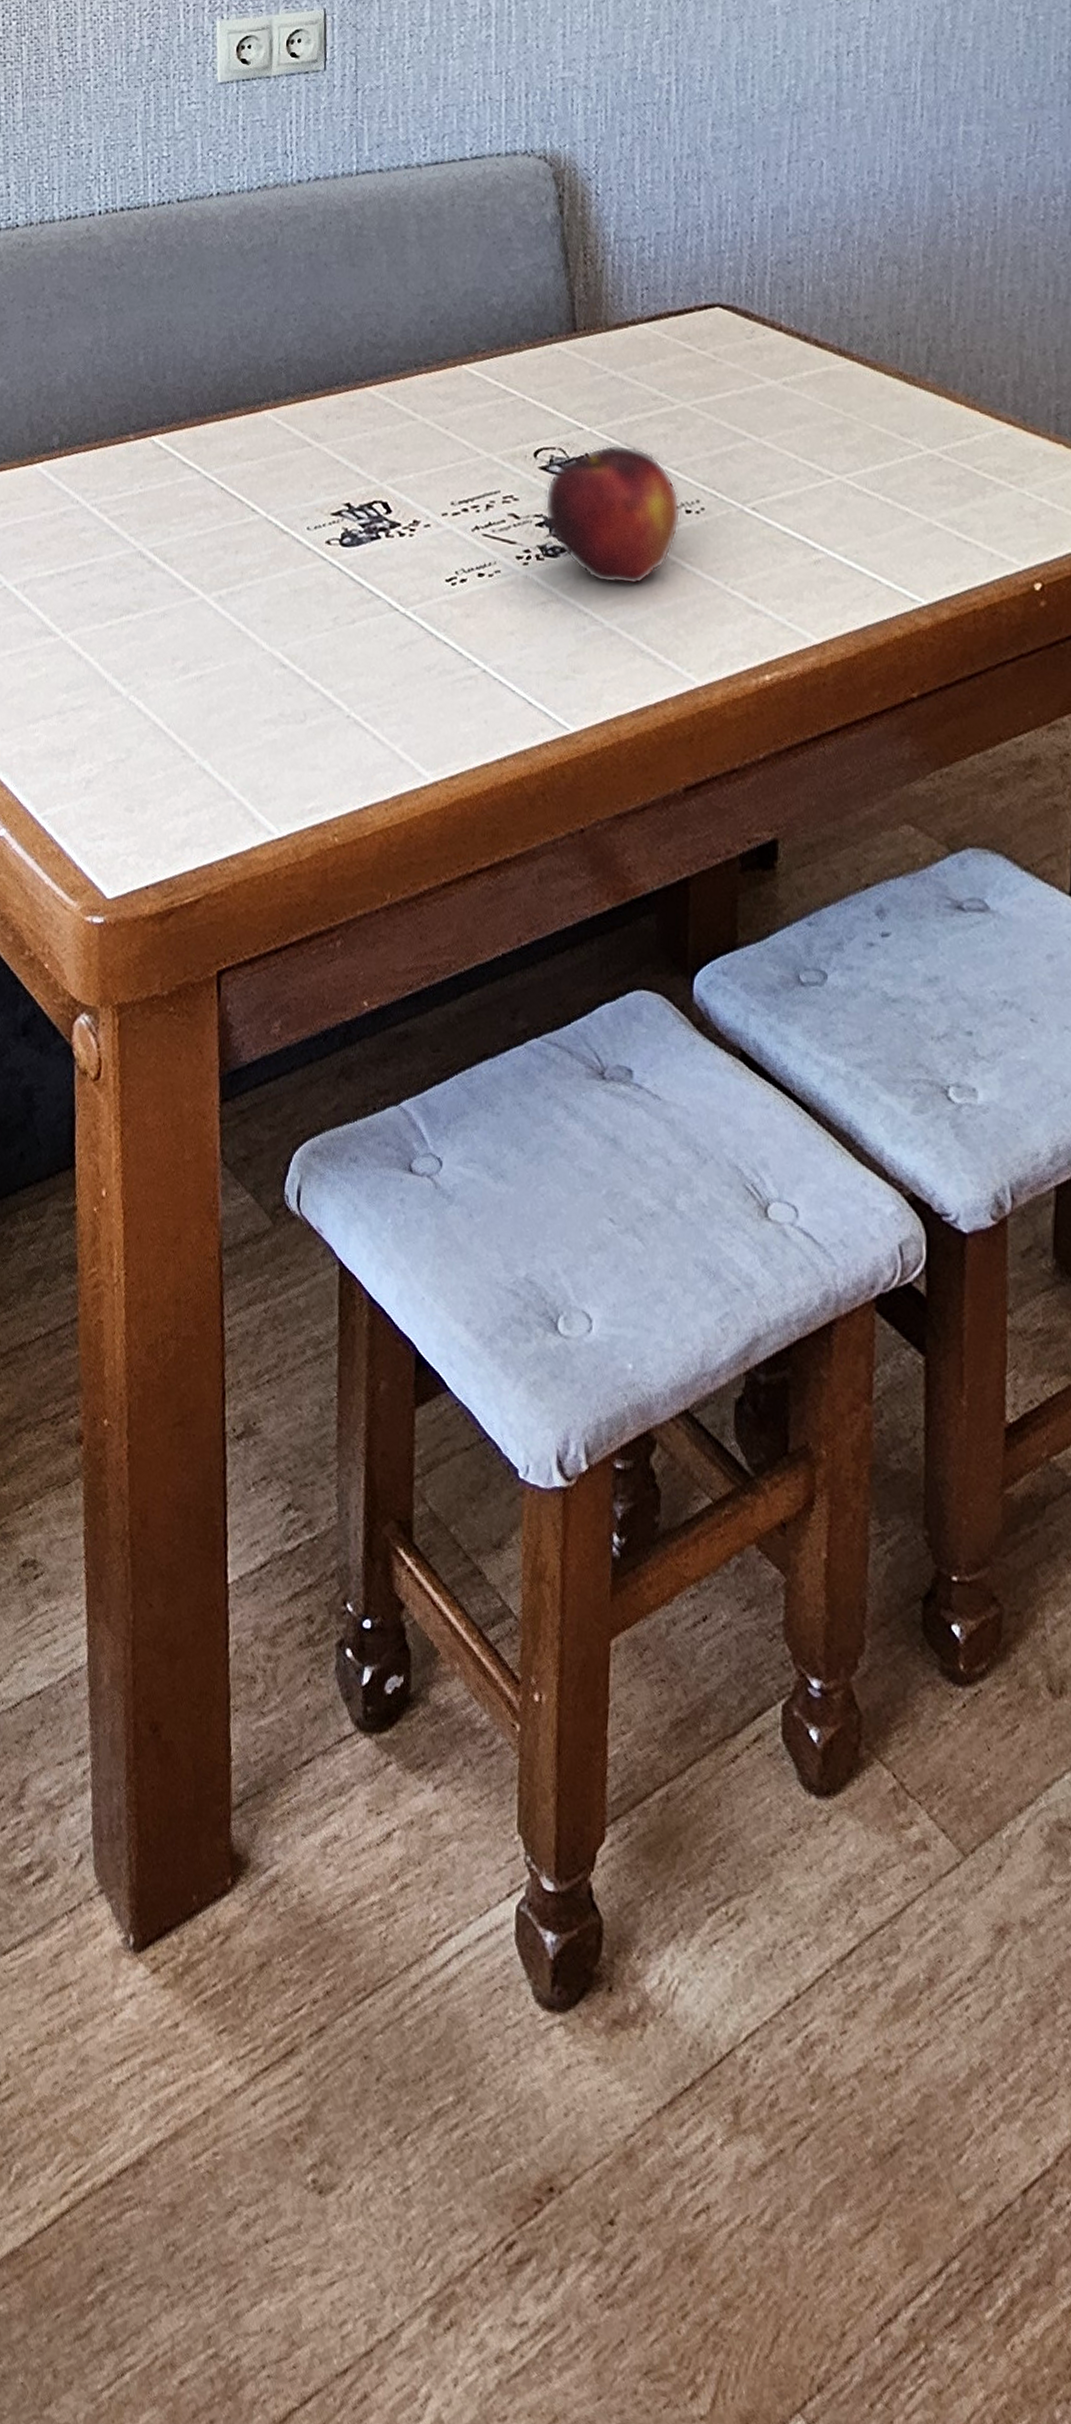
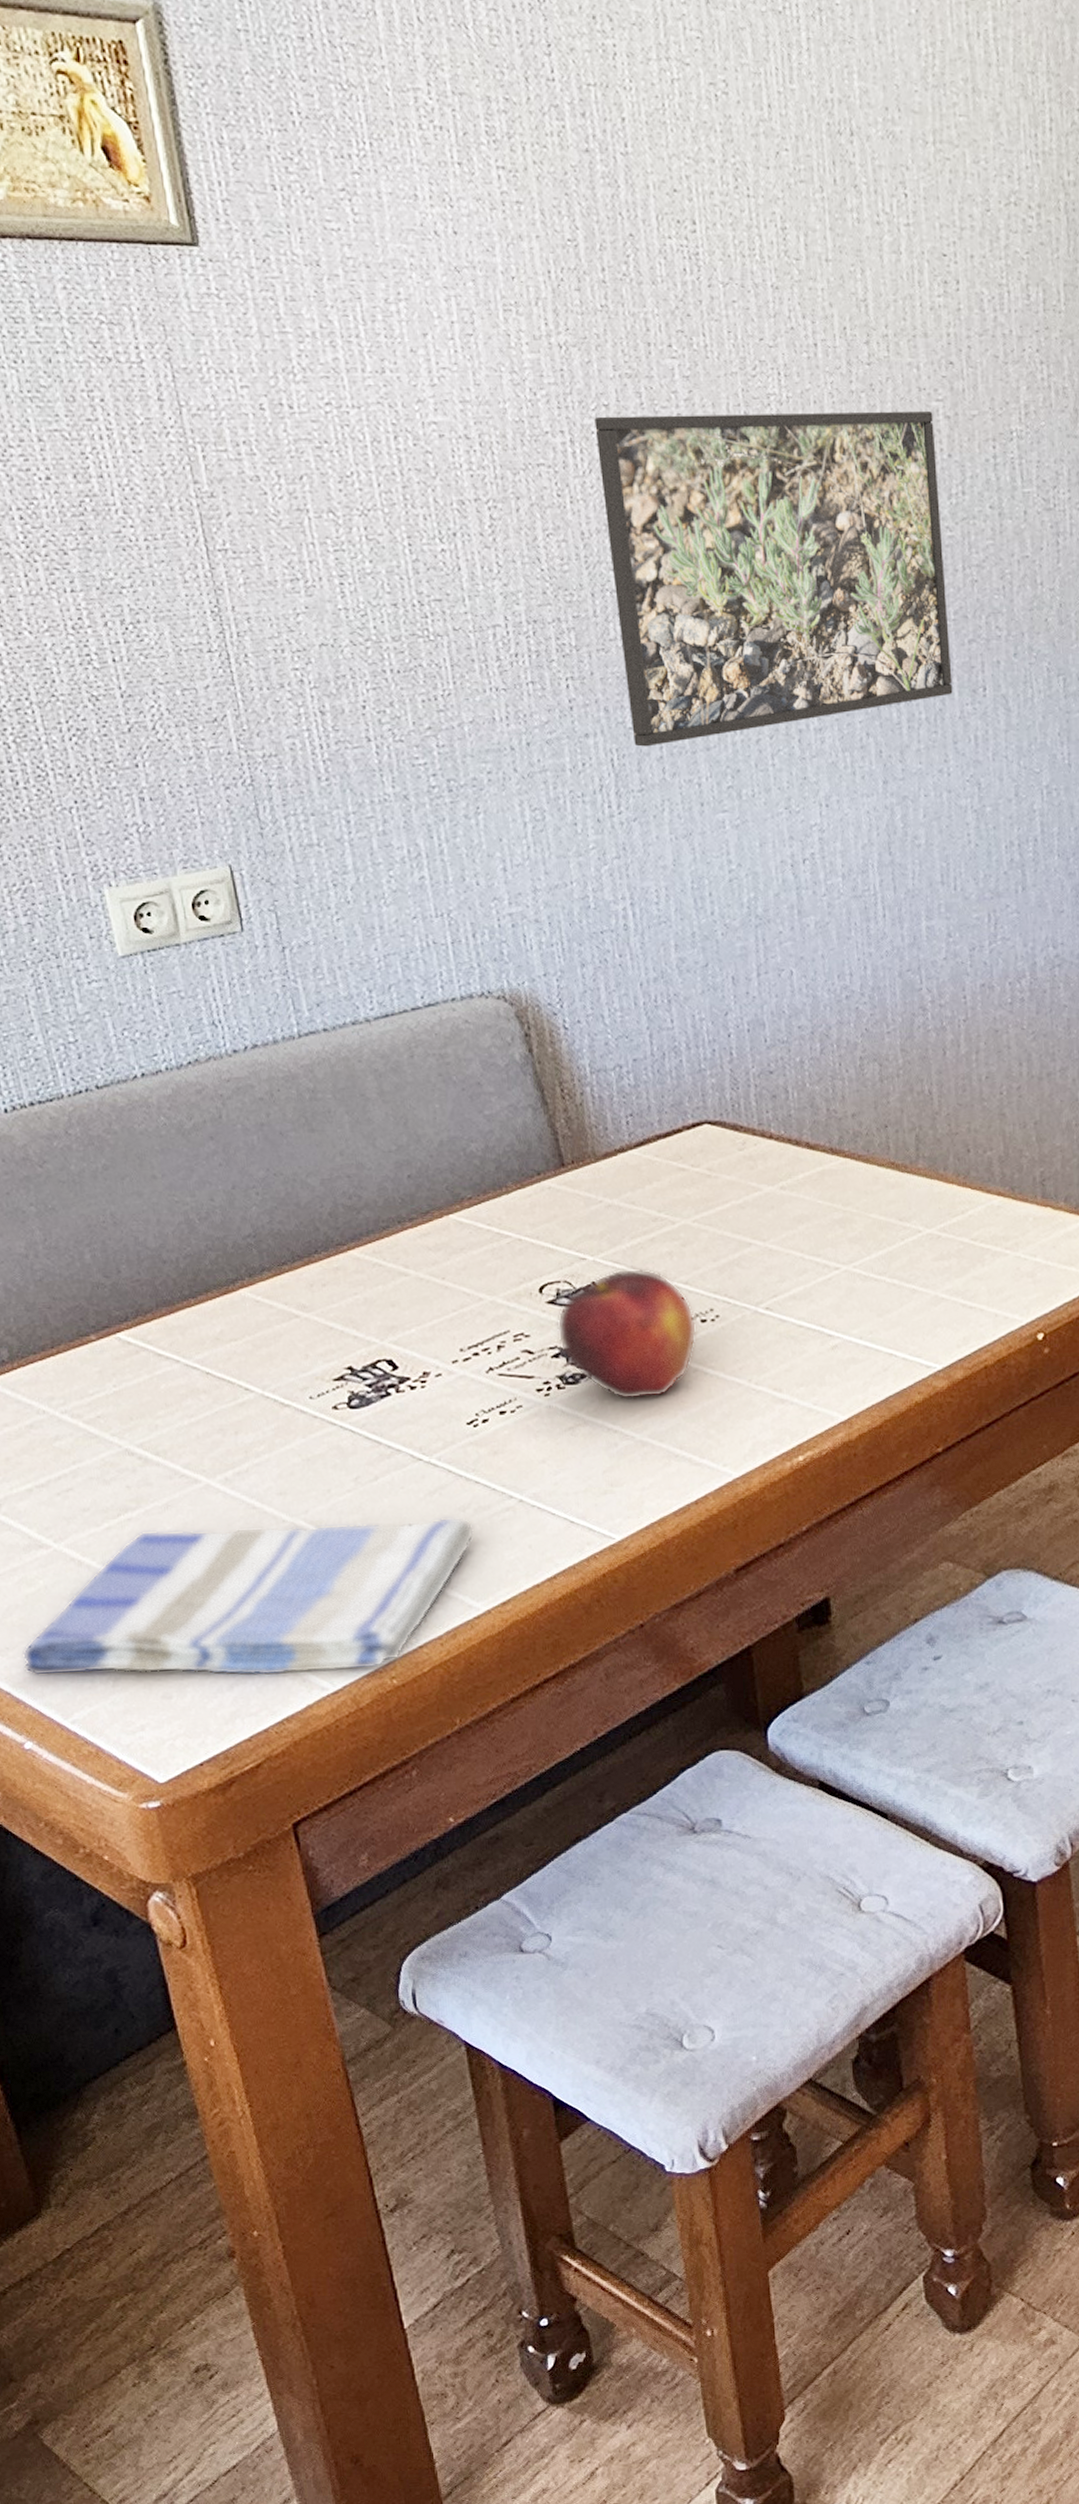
dish towel: none [12,635,436,822] -> present [23,1516,475,1676]

